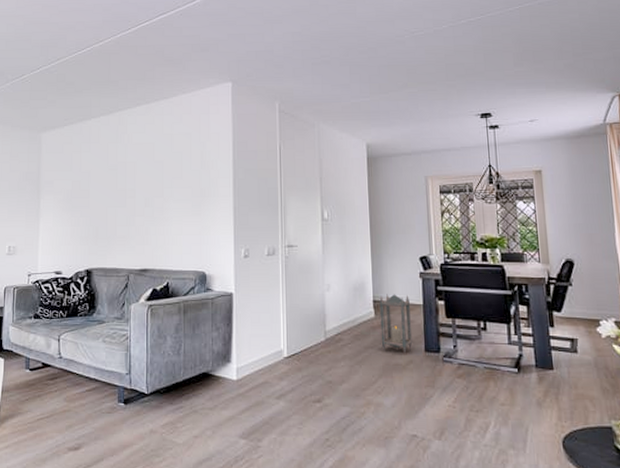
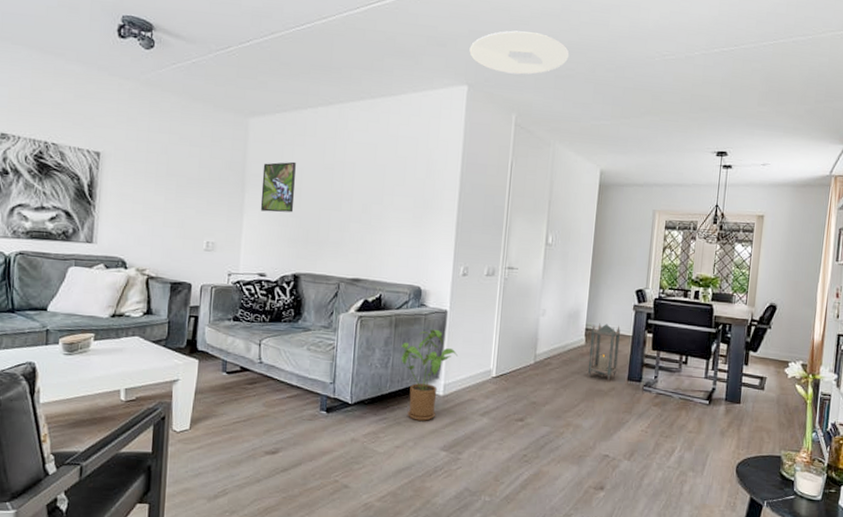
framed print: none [54,167,84,214] -> present [260,161,296,213]
house plant: none [191,312,247,408] -> present [401,329,458,421]
ceiling light: none [230,28,322,67] -> present [469,30,570,75]

